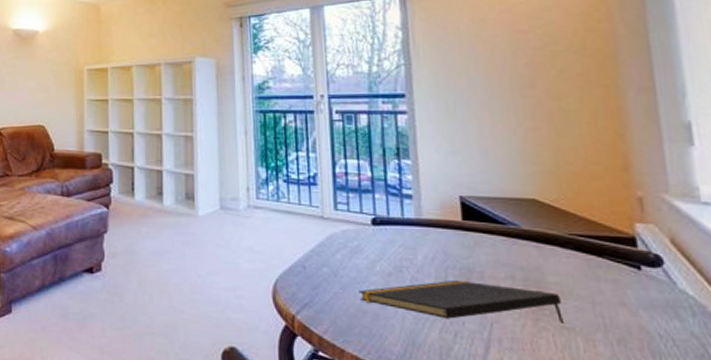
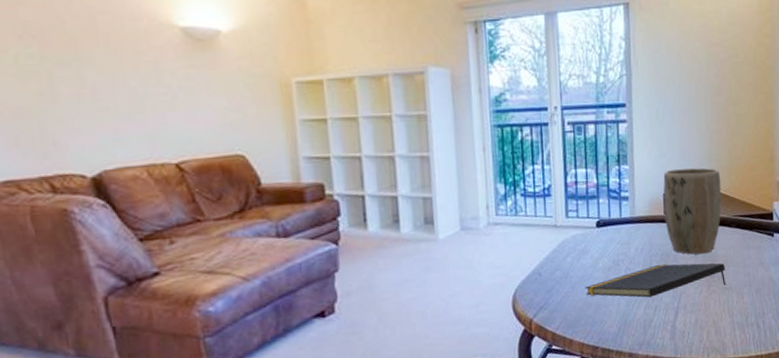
plant pot: none [458,168,548,278] -> present [663,167,722,255]

